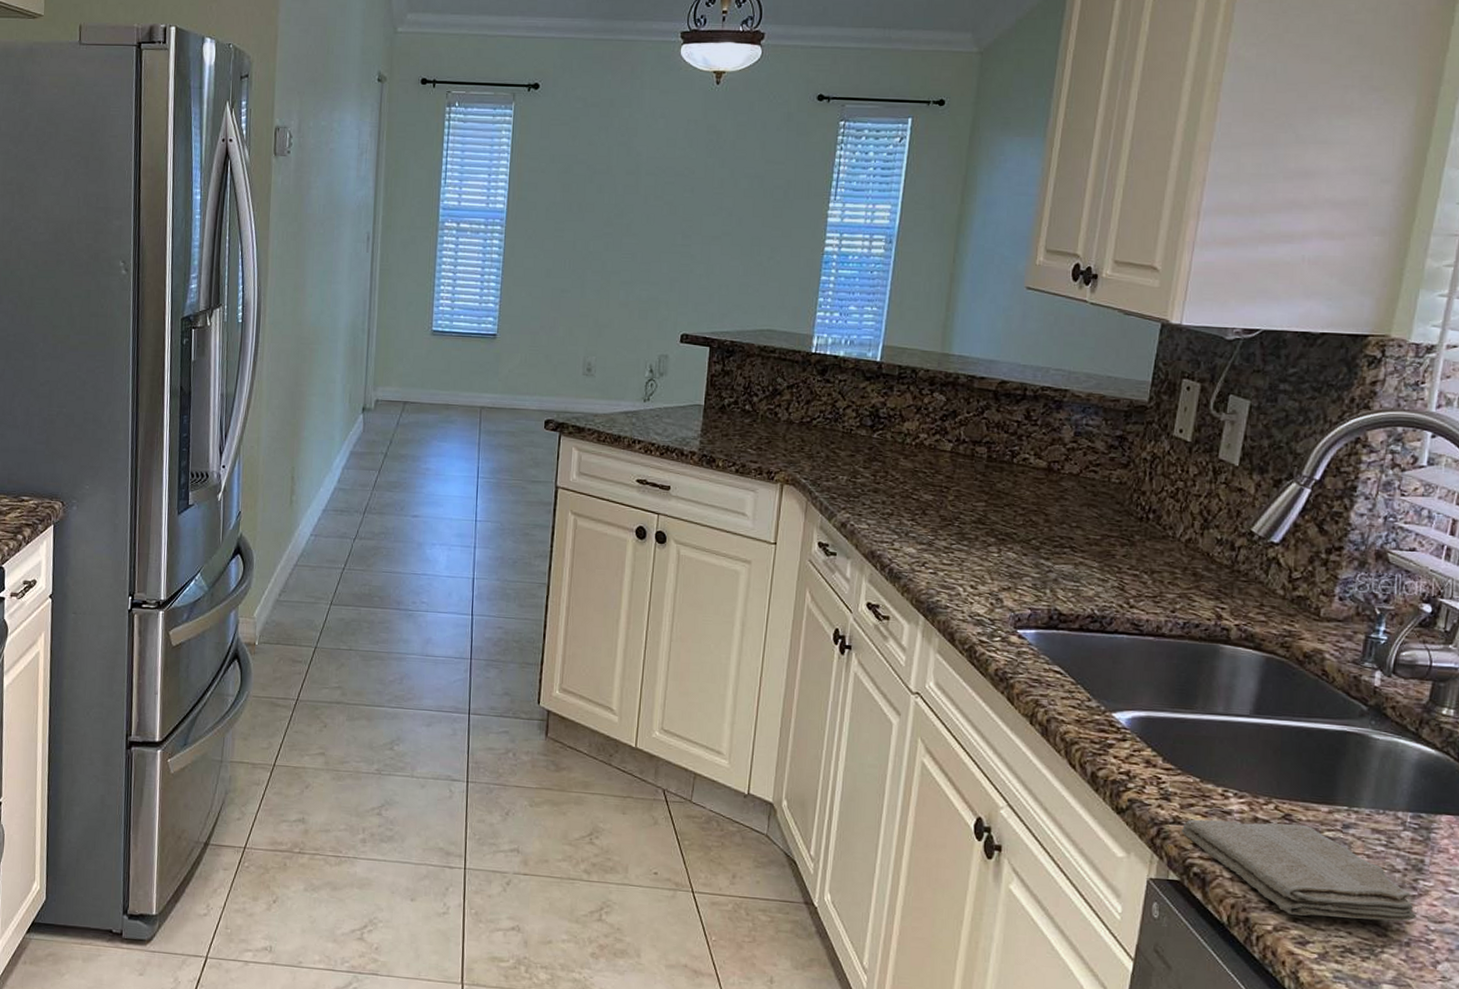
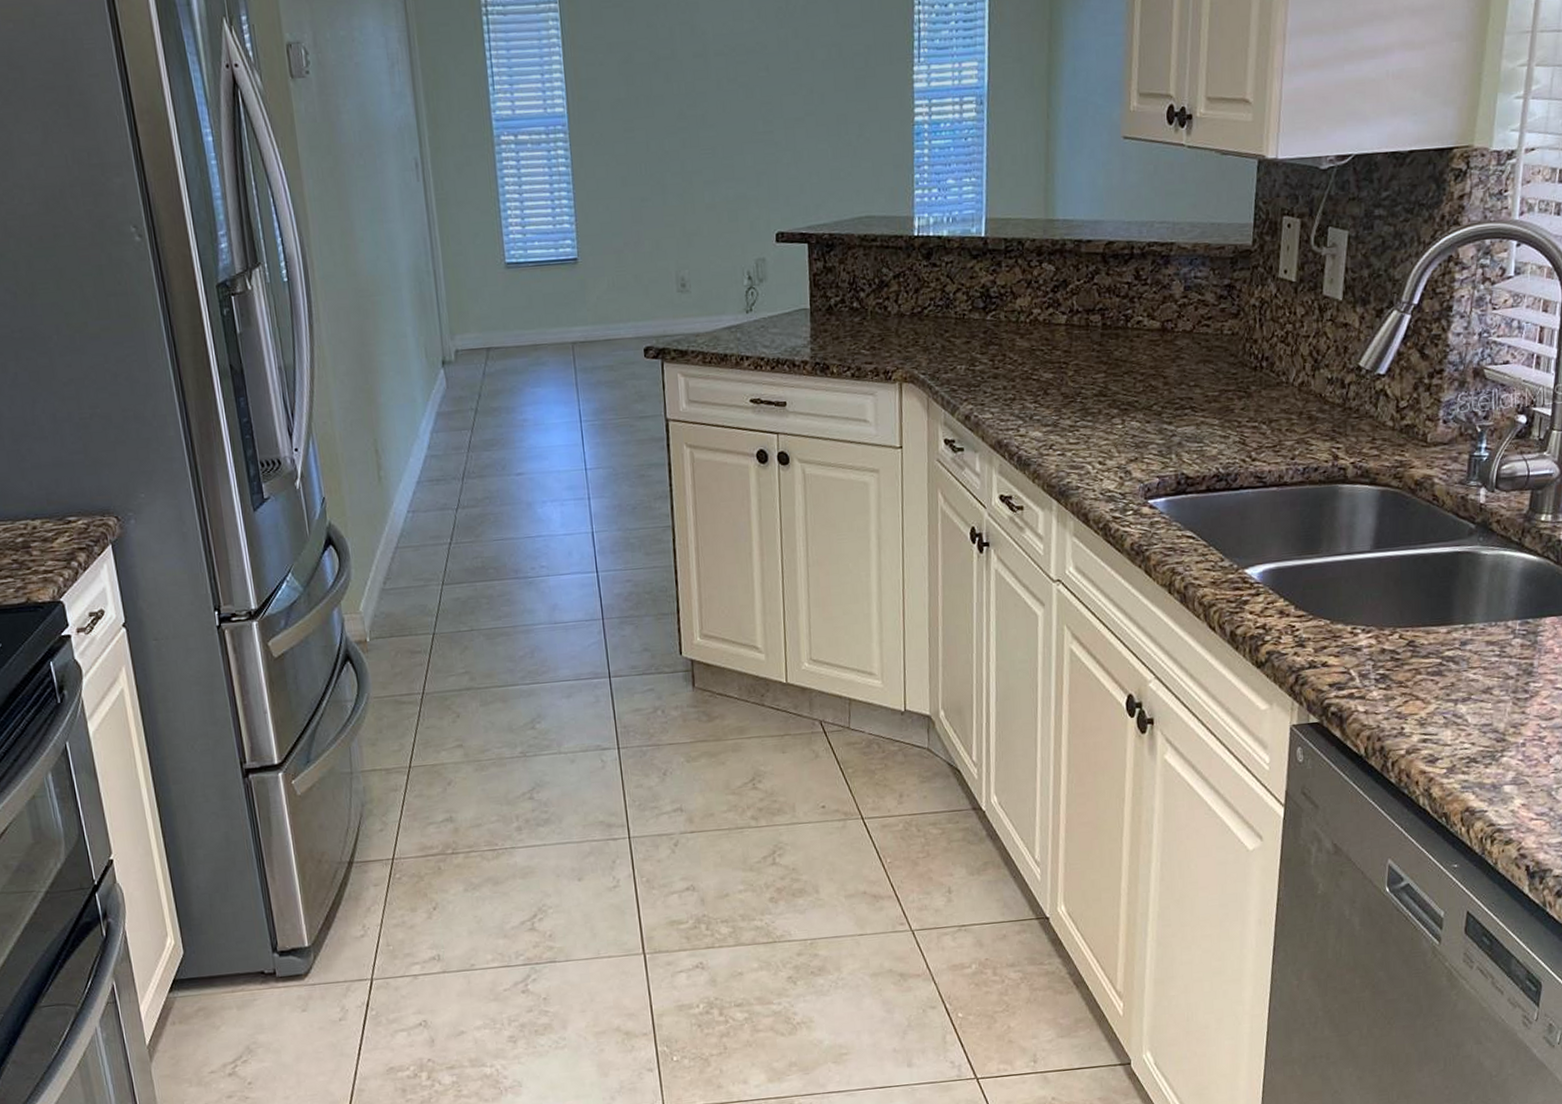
washcloth: present [1181,819,1417,921] -> none [1317,649,1530,736]

